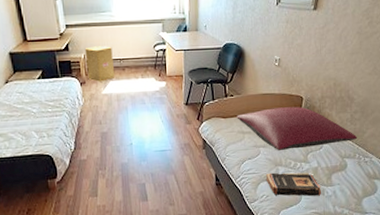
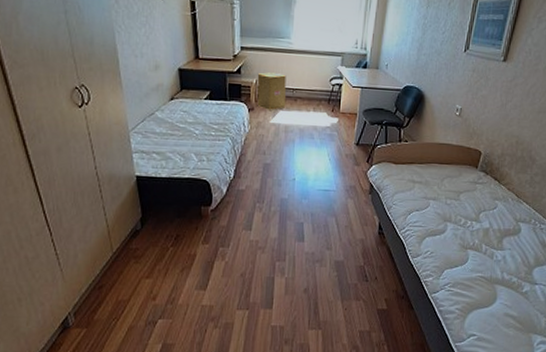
pillow: present [236,106,358,150] -> none [409,159,536,206]
book: present [266,172,321,196] -> none [432,228,490,259]

